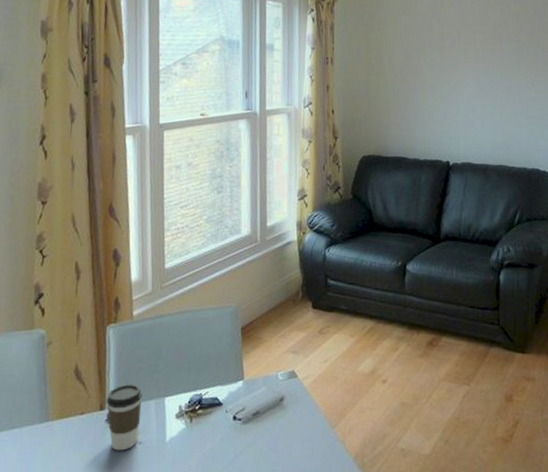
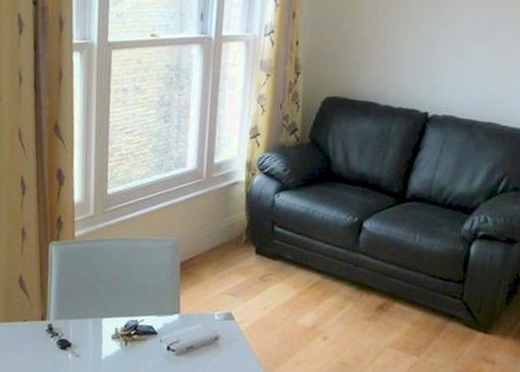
coffee cup: present [106,384,143,451] -> none [47,299,81,361]

